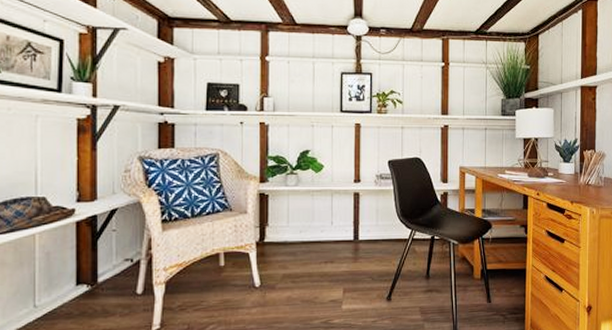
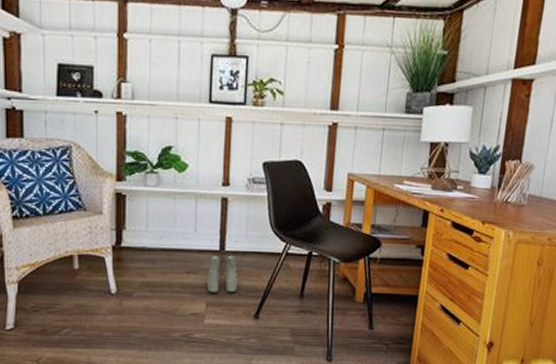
boots: none [344,242,371,280] -> present [207,253,238,293]

